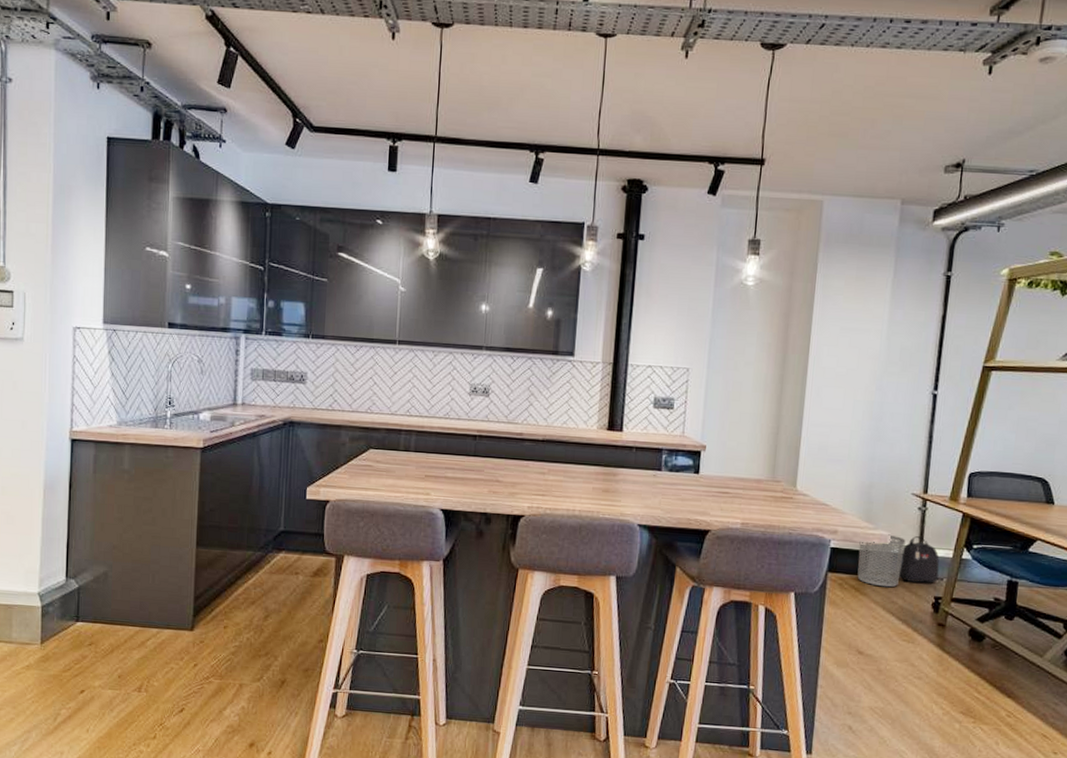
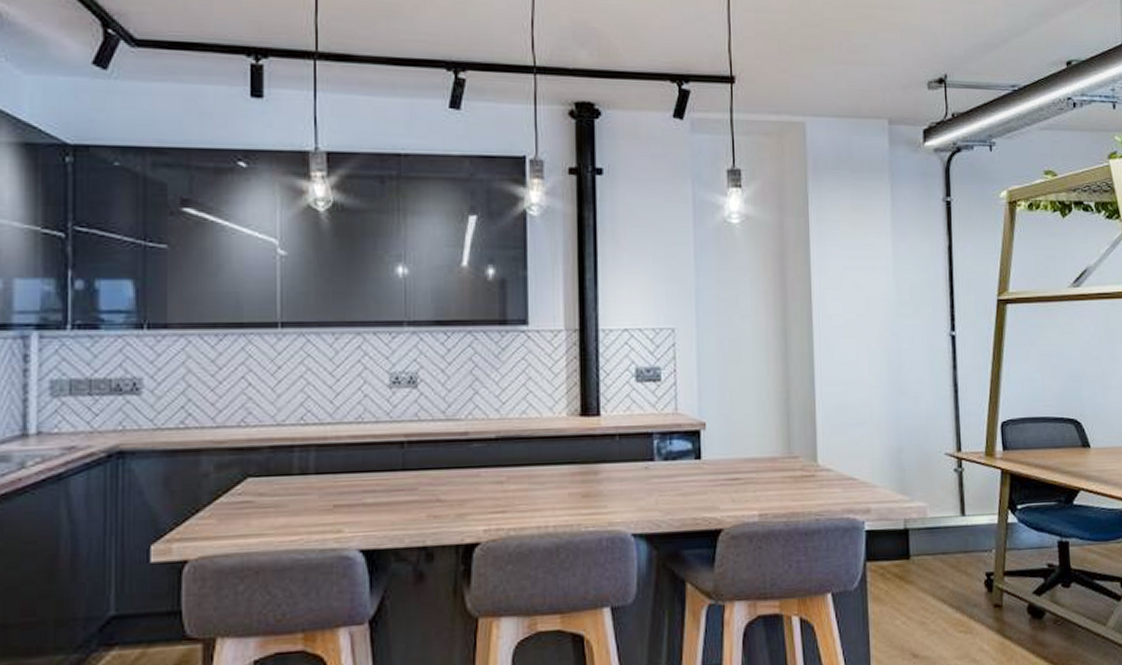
waste bin: present [857,534,906,588] -> none [896,505,947,571]
backpack: present [898,535,939,583] -> none [943,502,987,560]

